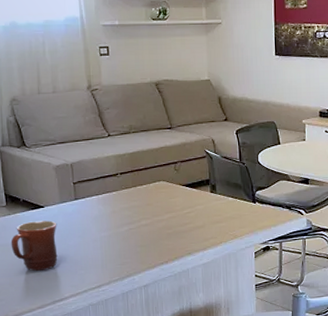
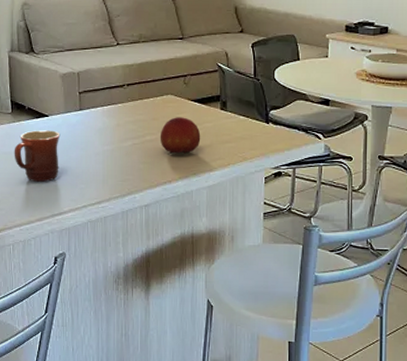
fruit: none [154,201,194,237] -> present [159,117,201,155]

